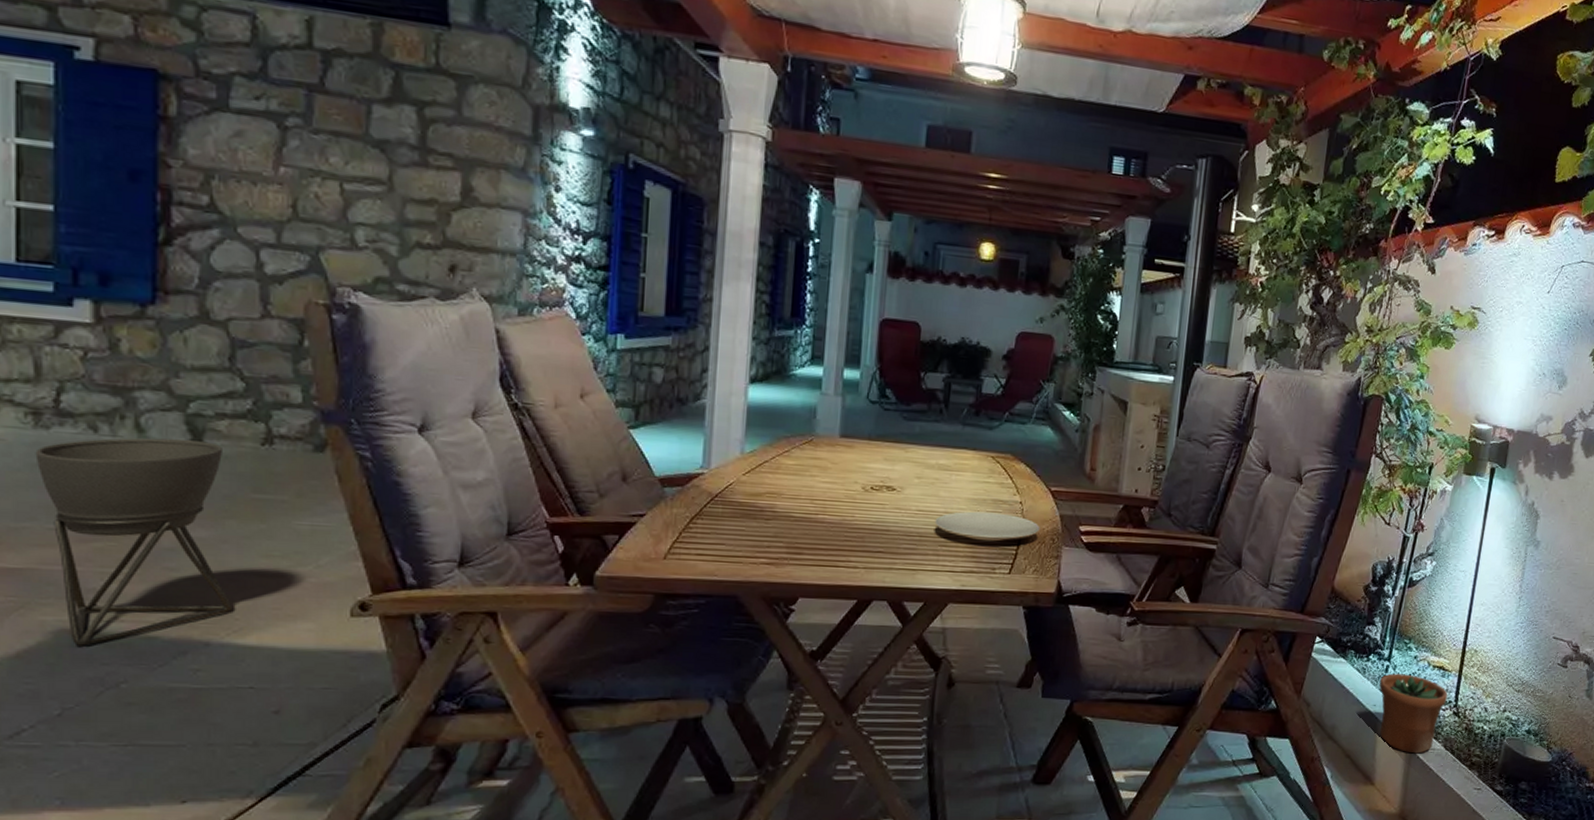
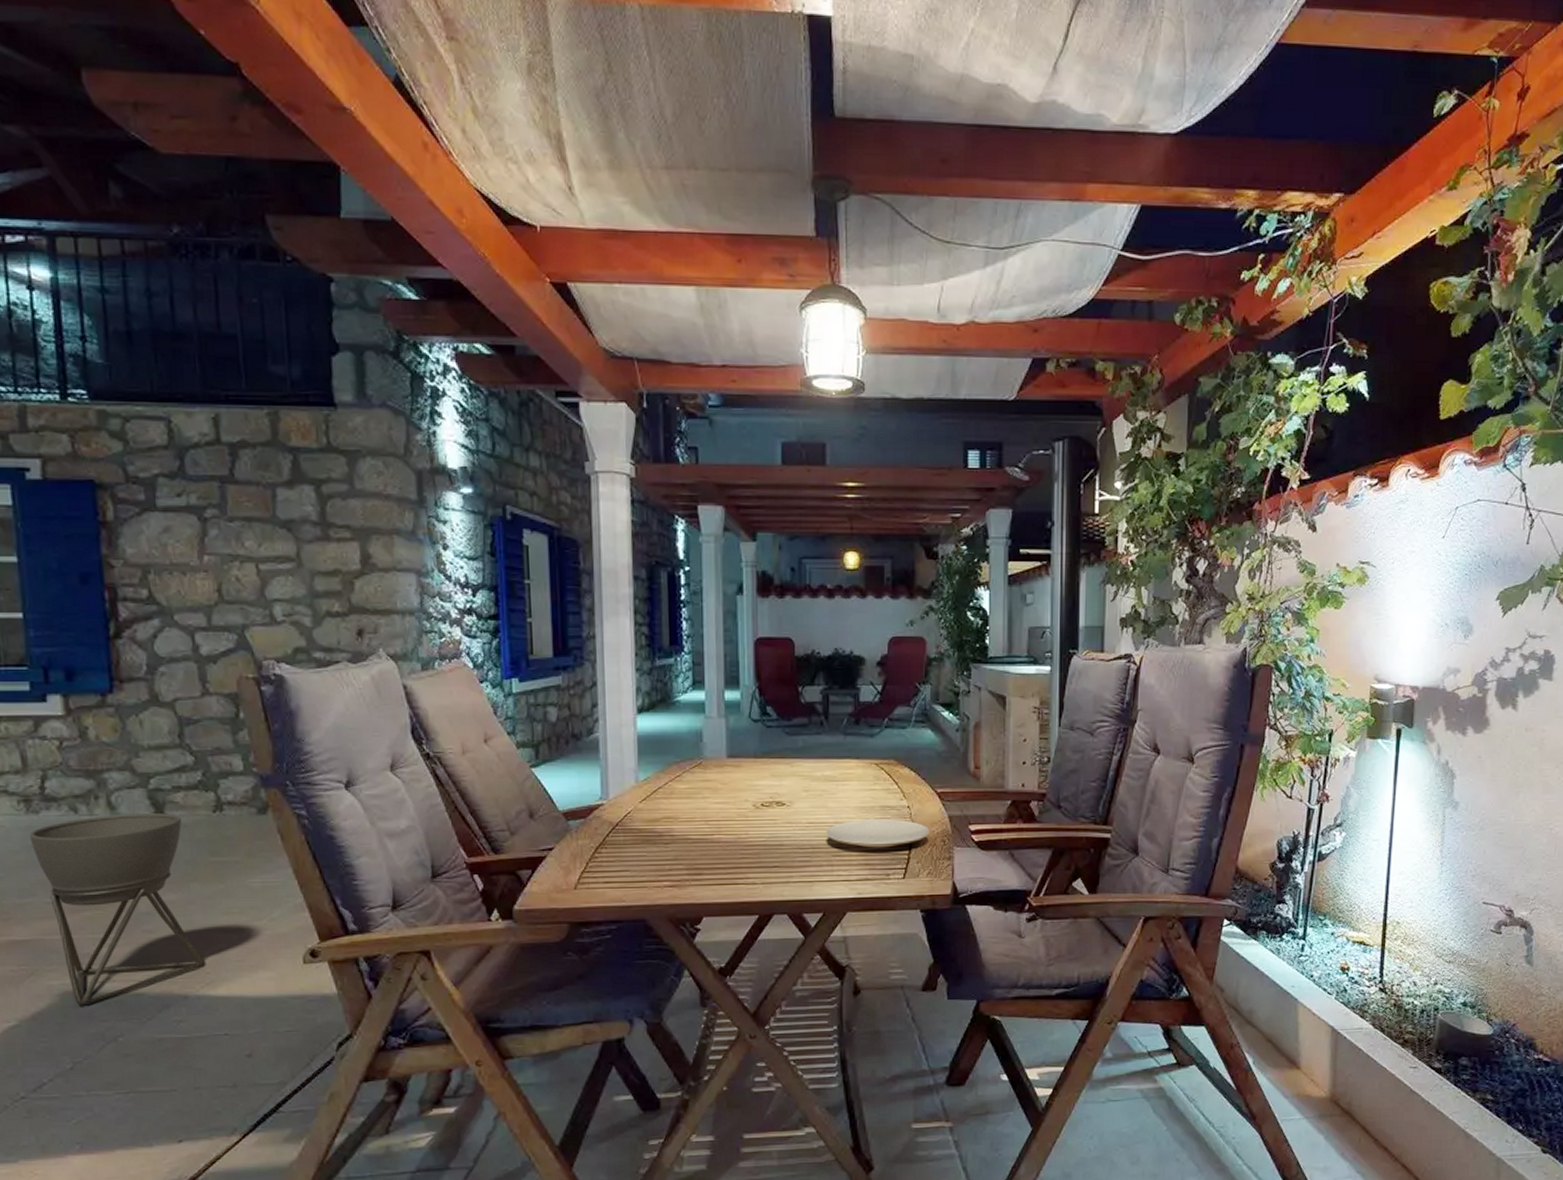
planter: present [1379,673,1448,754] -> none [1296,952,1371,1034]

